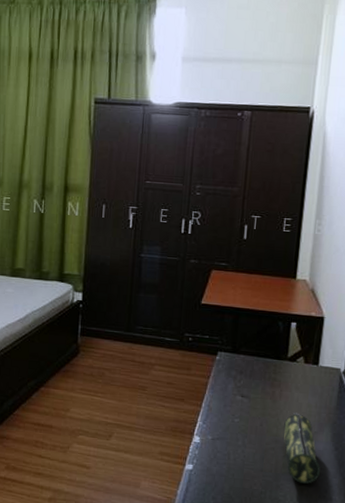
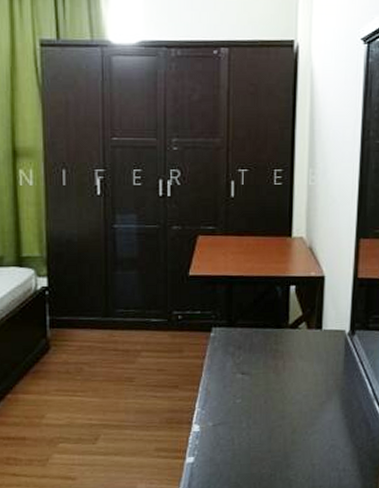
pencil case: present [284,412,320,484] -> none [290,383,331,458]

